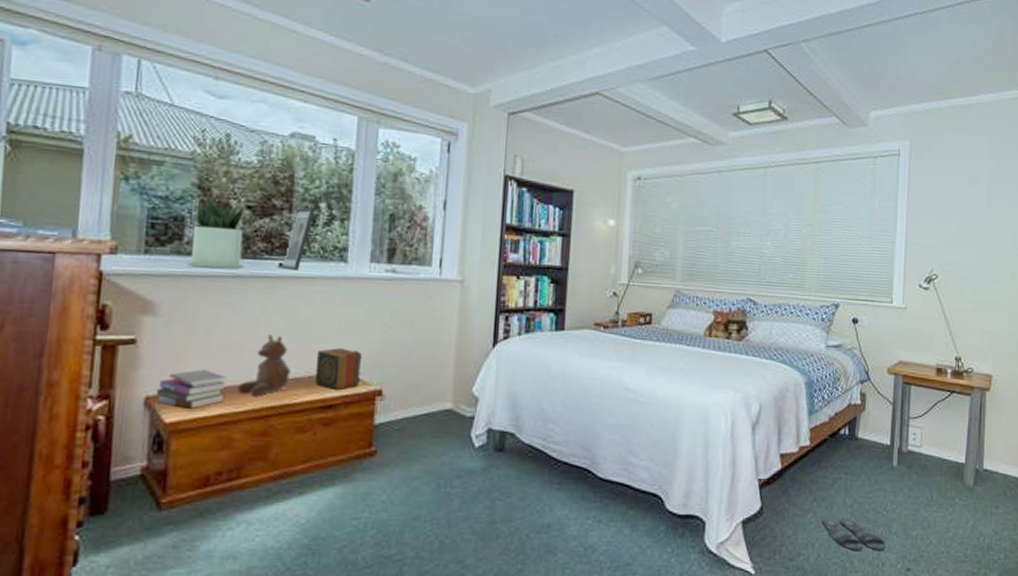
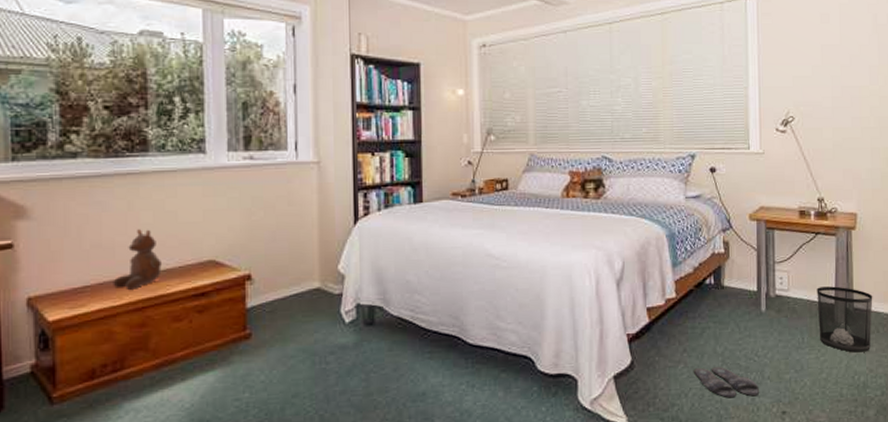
books: present [156,369,228,410] -> none [37,267,103,308]
planter: present [186,196,246,270] -> none [52,100,109,170]
picture frame: present [277,207,316,272] -> none [139,102,172,166]
decorative box: present [315,348,363,391] -> none [186,237,229,279]
waste bin: none [947,445,1003,514] -> present [817,286,873,353]

